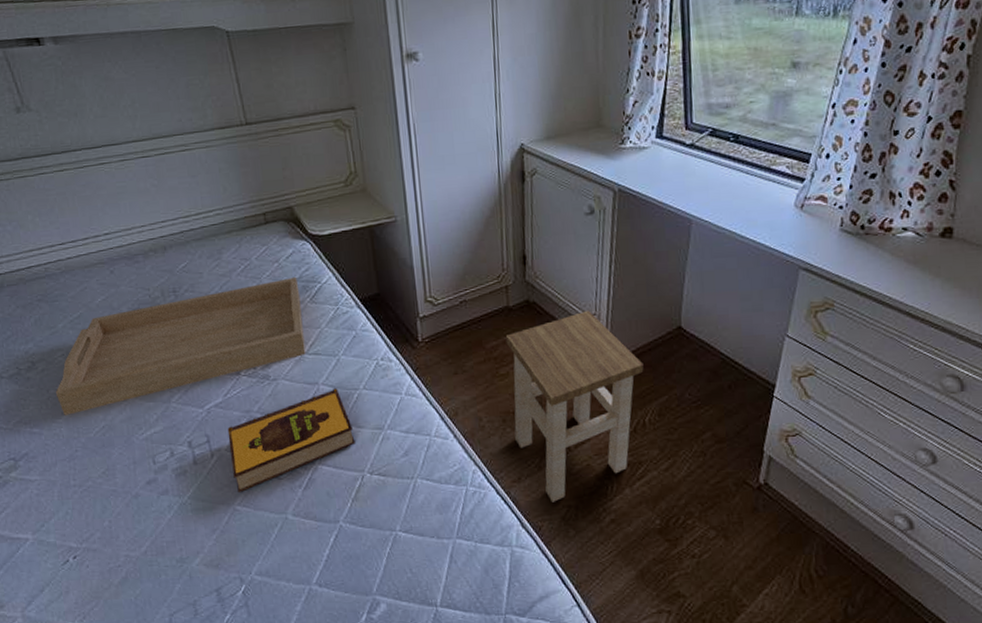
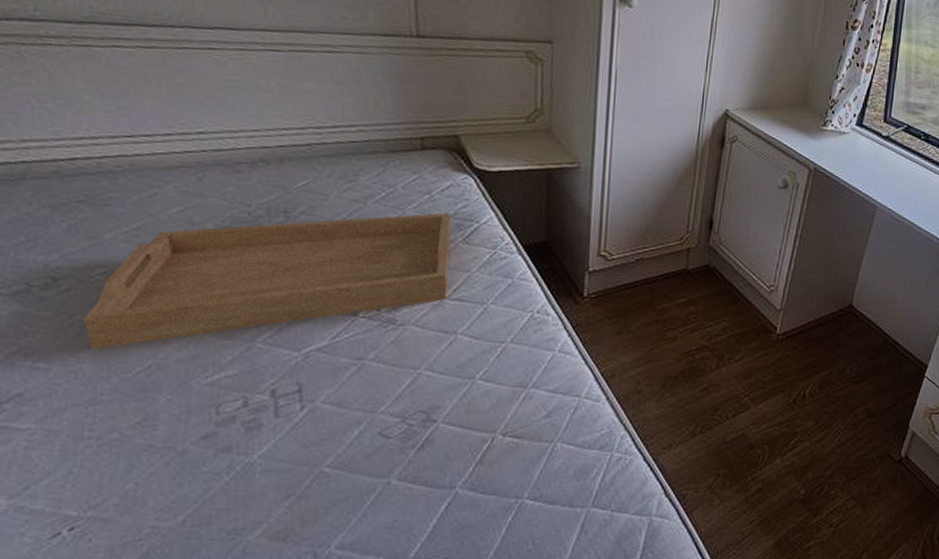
hardback book: present [227,388,355,492] -> none [327,339,491,452]
stool: present [505,310,644,502] -> none [672,281,812,471]

